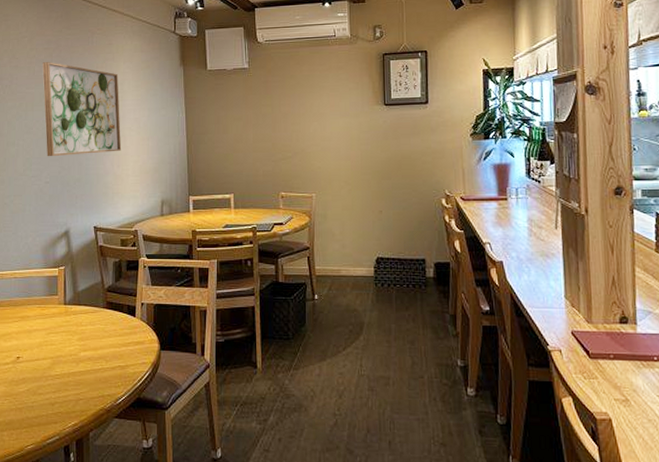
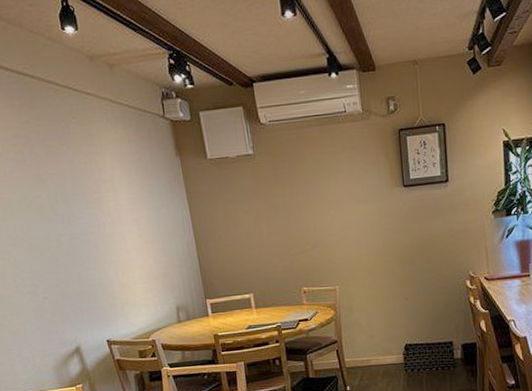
wall art: present [42,62,122,157] -> none [14,160,124,270]

